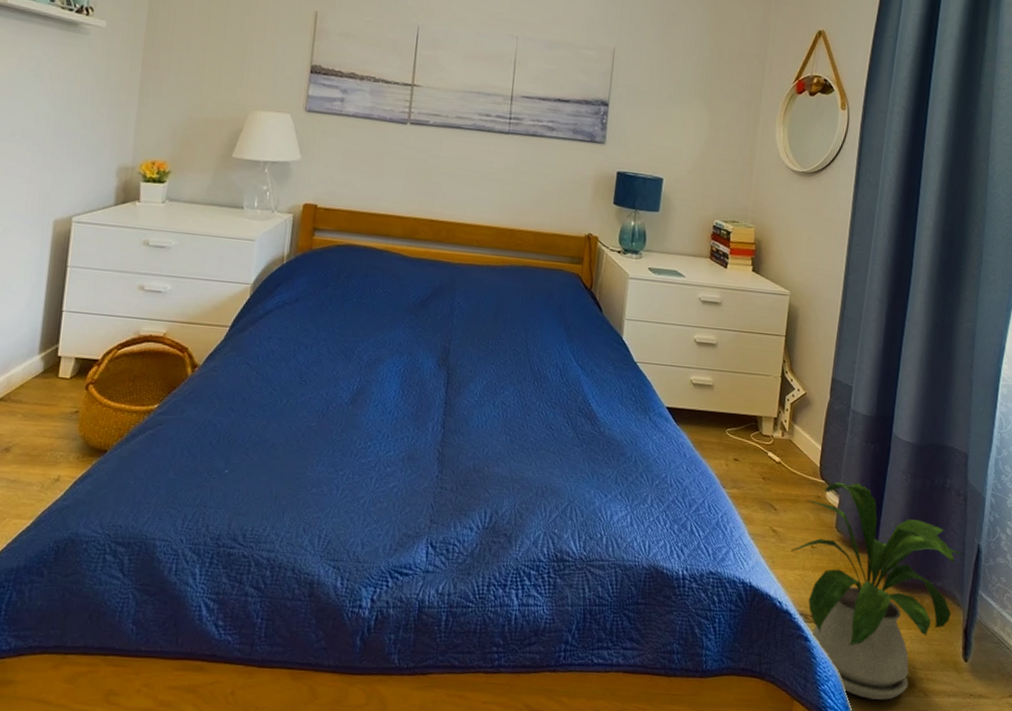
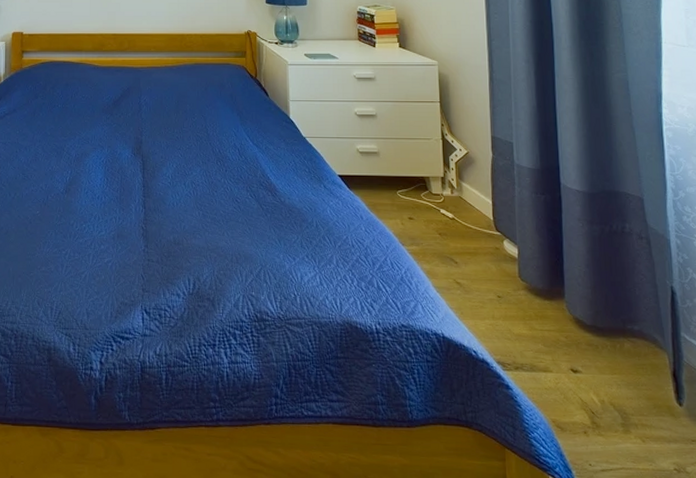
house plant: present [790,482,964,700] -> none [477,233,658,447]

